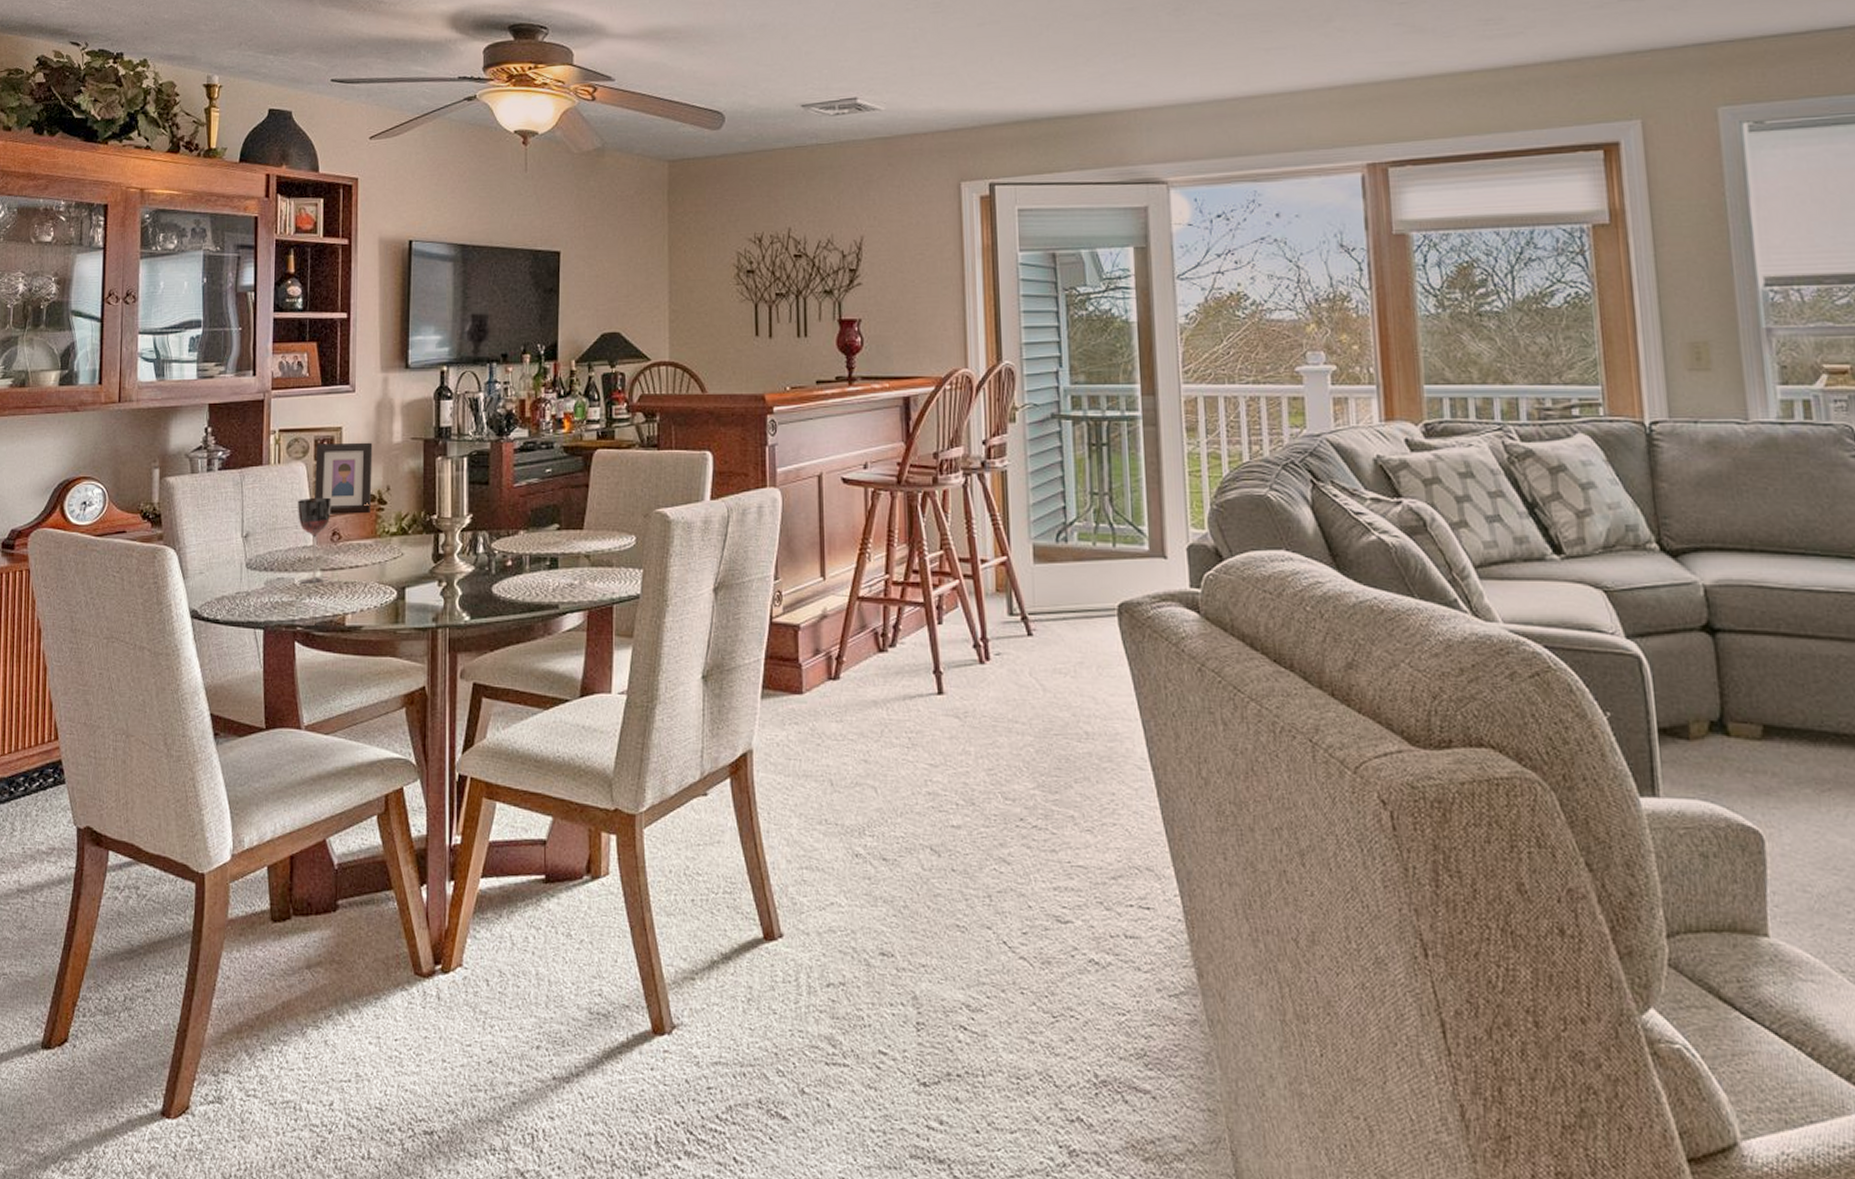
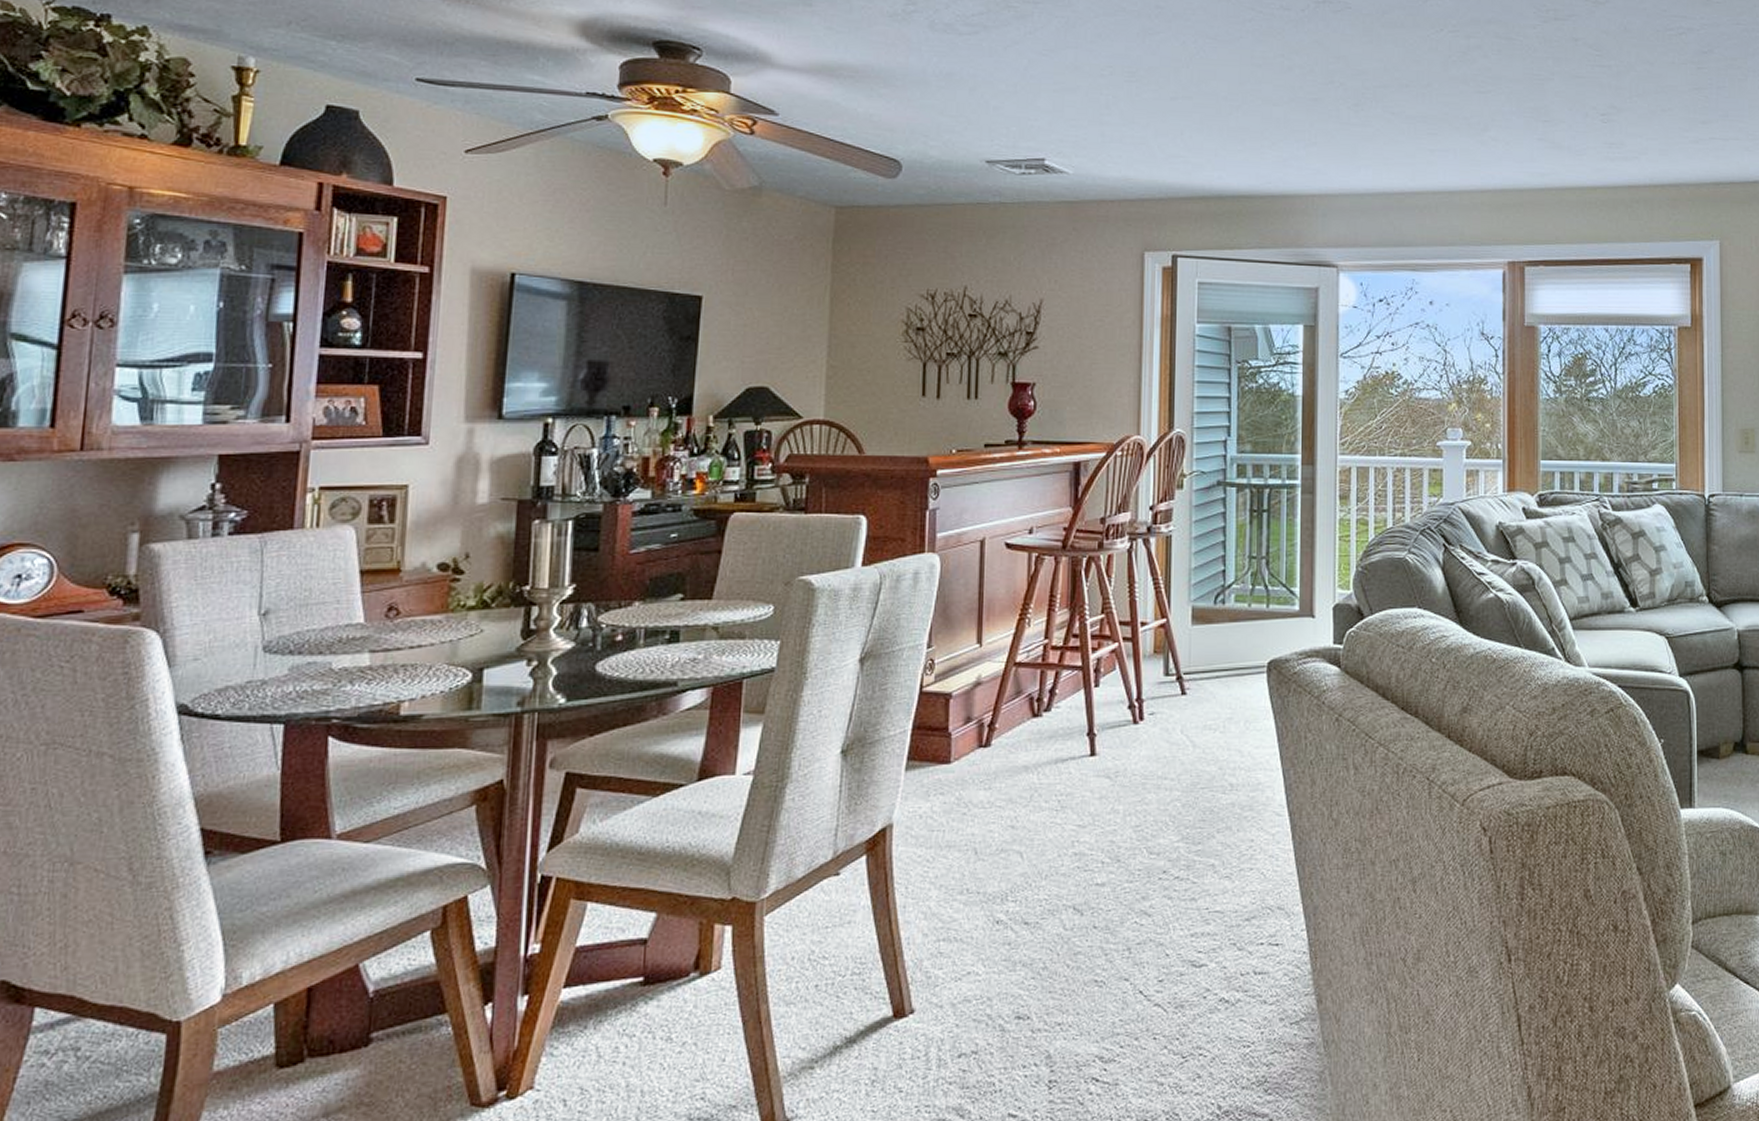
wineglass: present [297,497,332,584] -> none [338,566,389,668]
picture frame: present [315,442,373,516] -> none [366,503,449,588]

